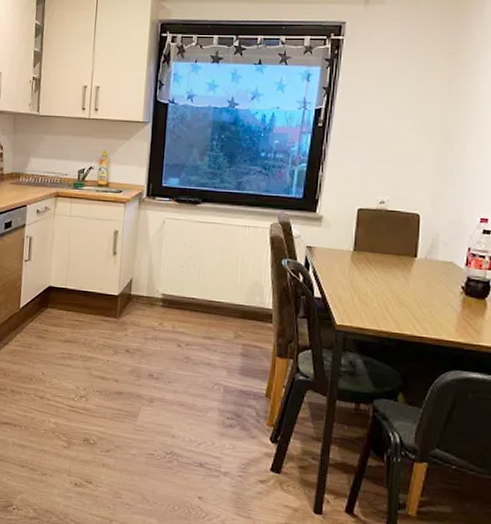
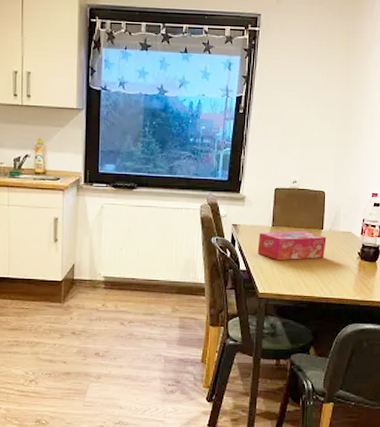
tissue box: none [335,256,421,291] -> present [257,231,327,261]

